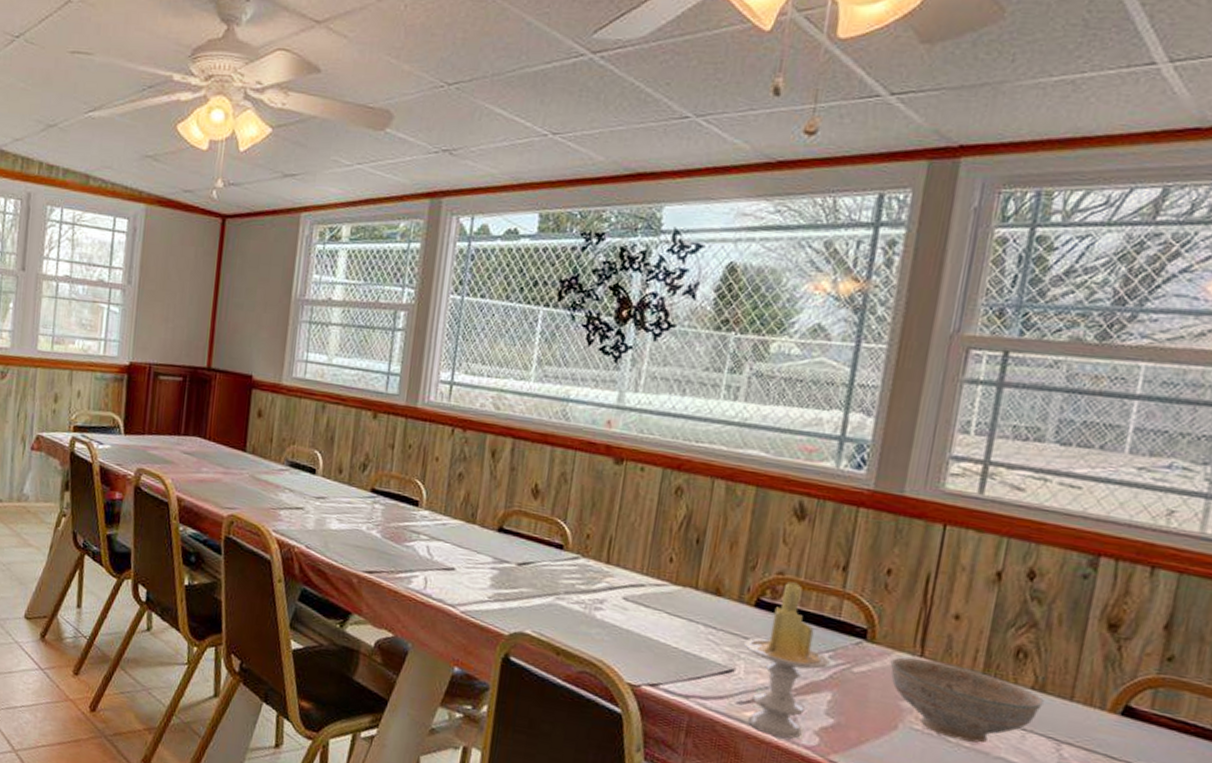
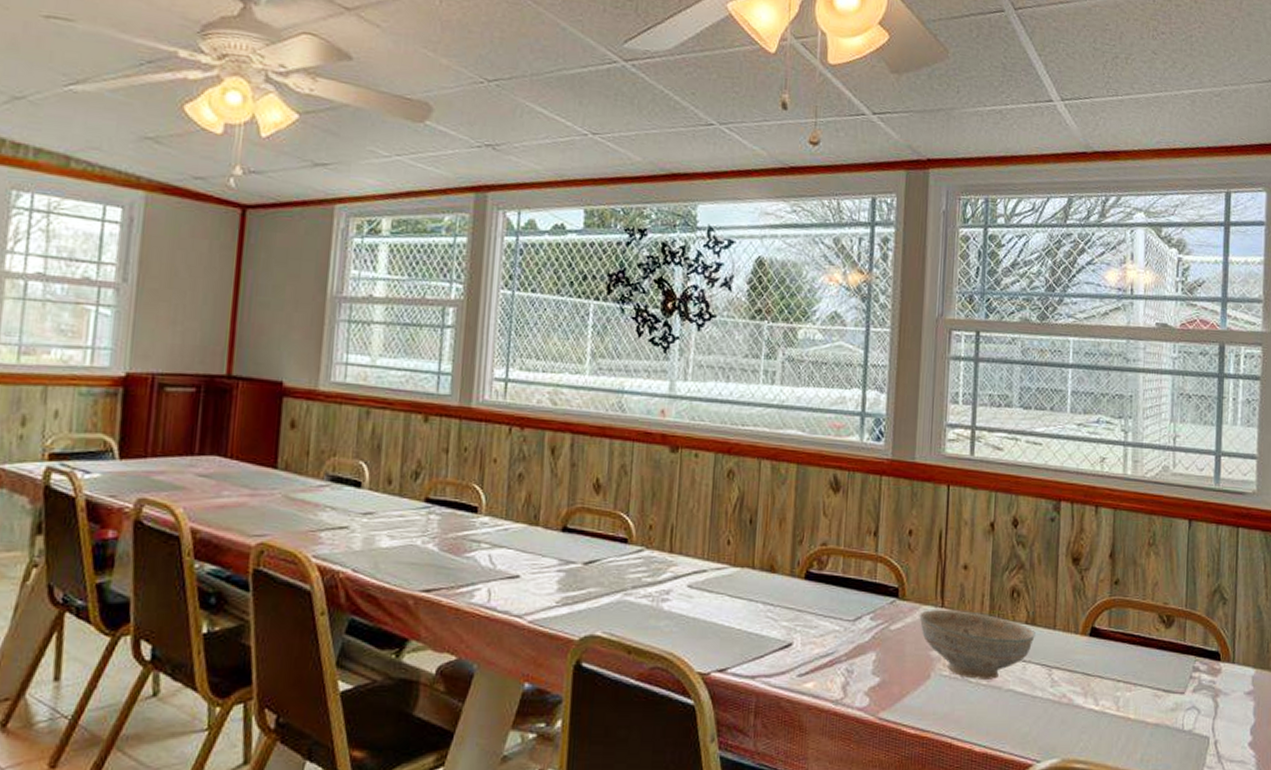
candle: present [744,581,830,739] -> none [799,551,871,703]

